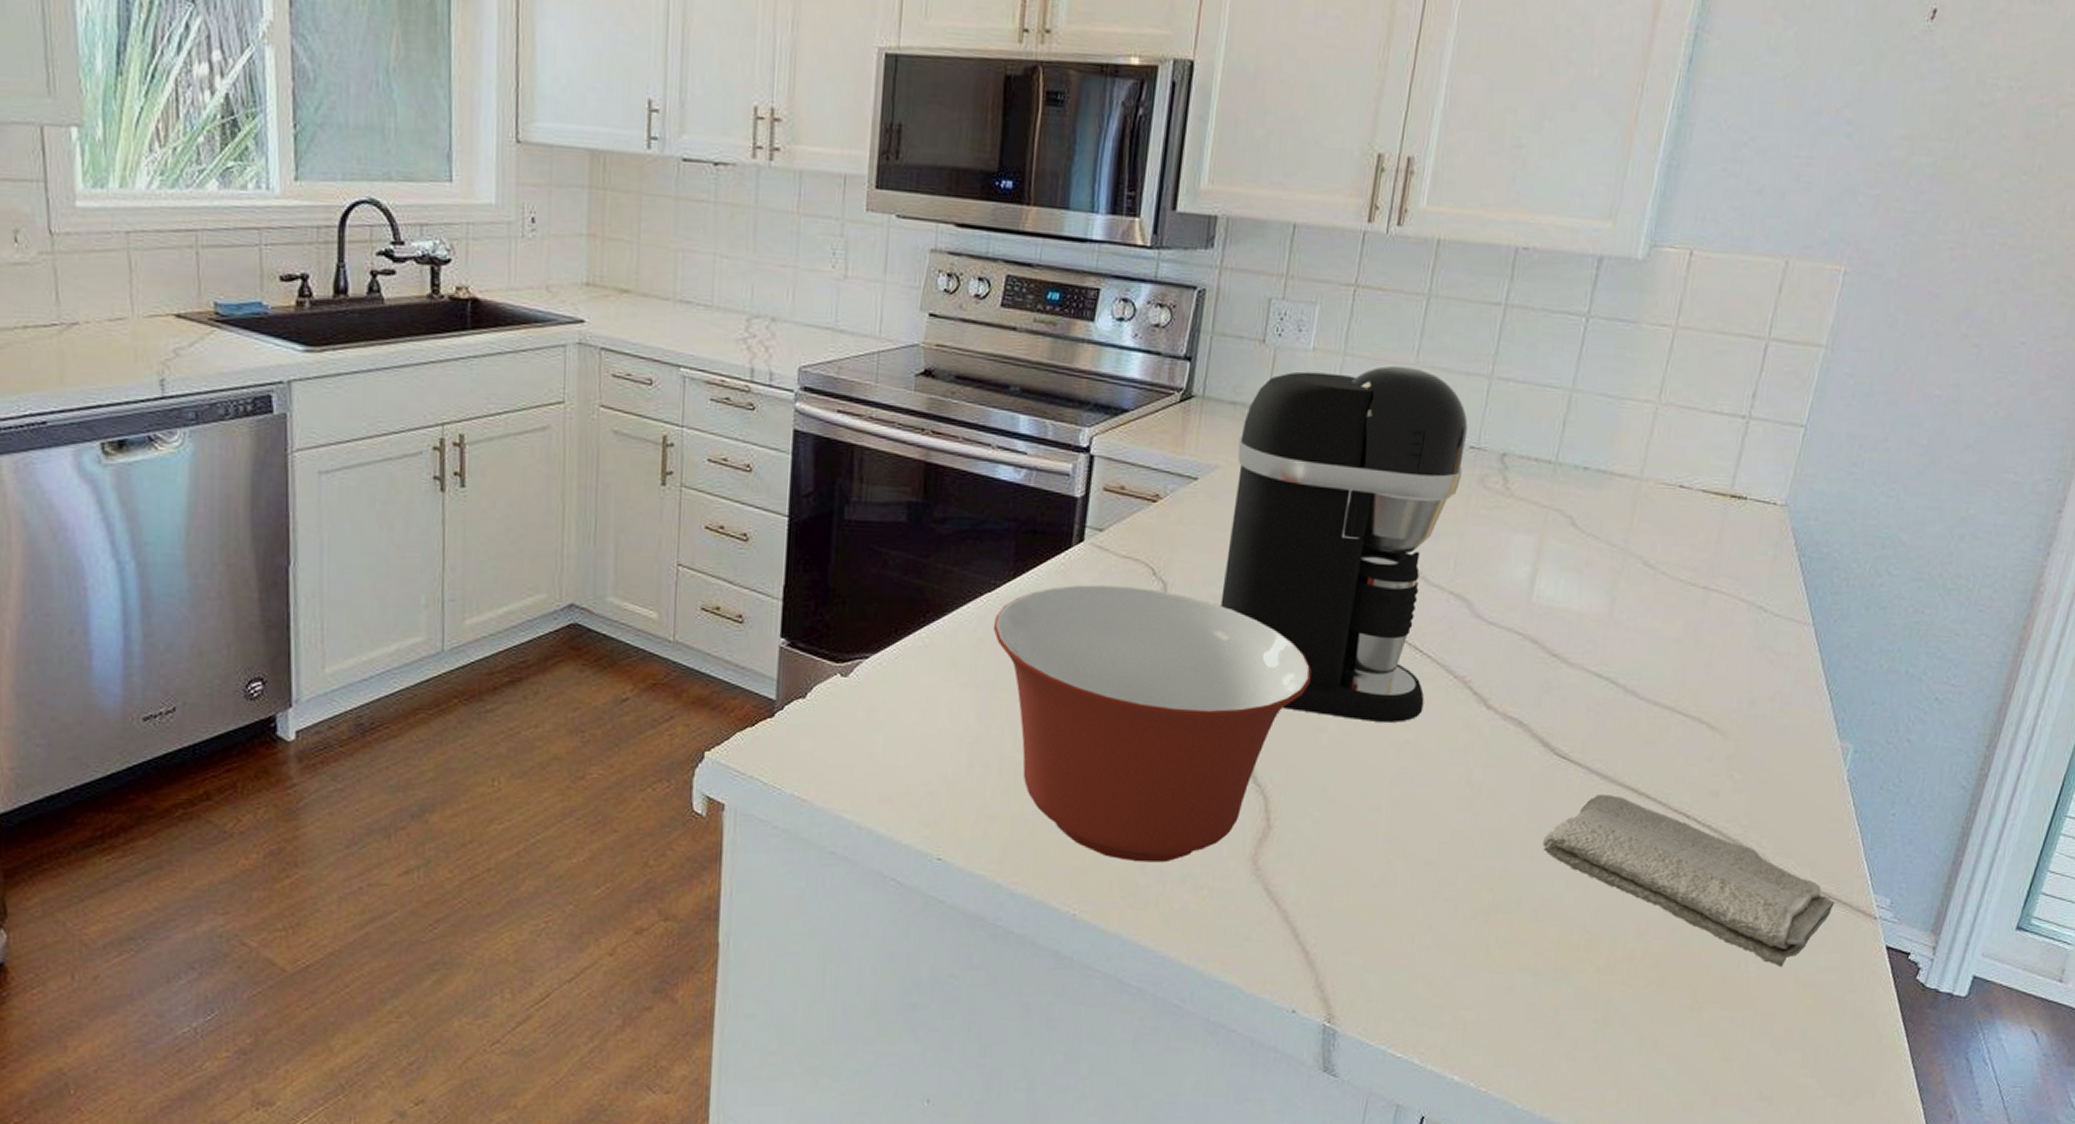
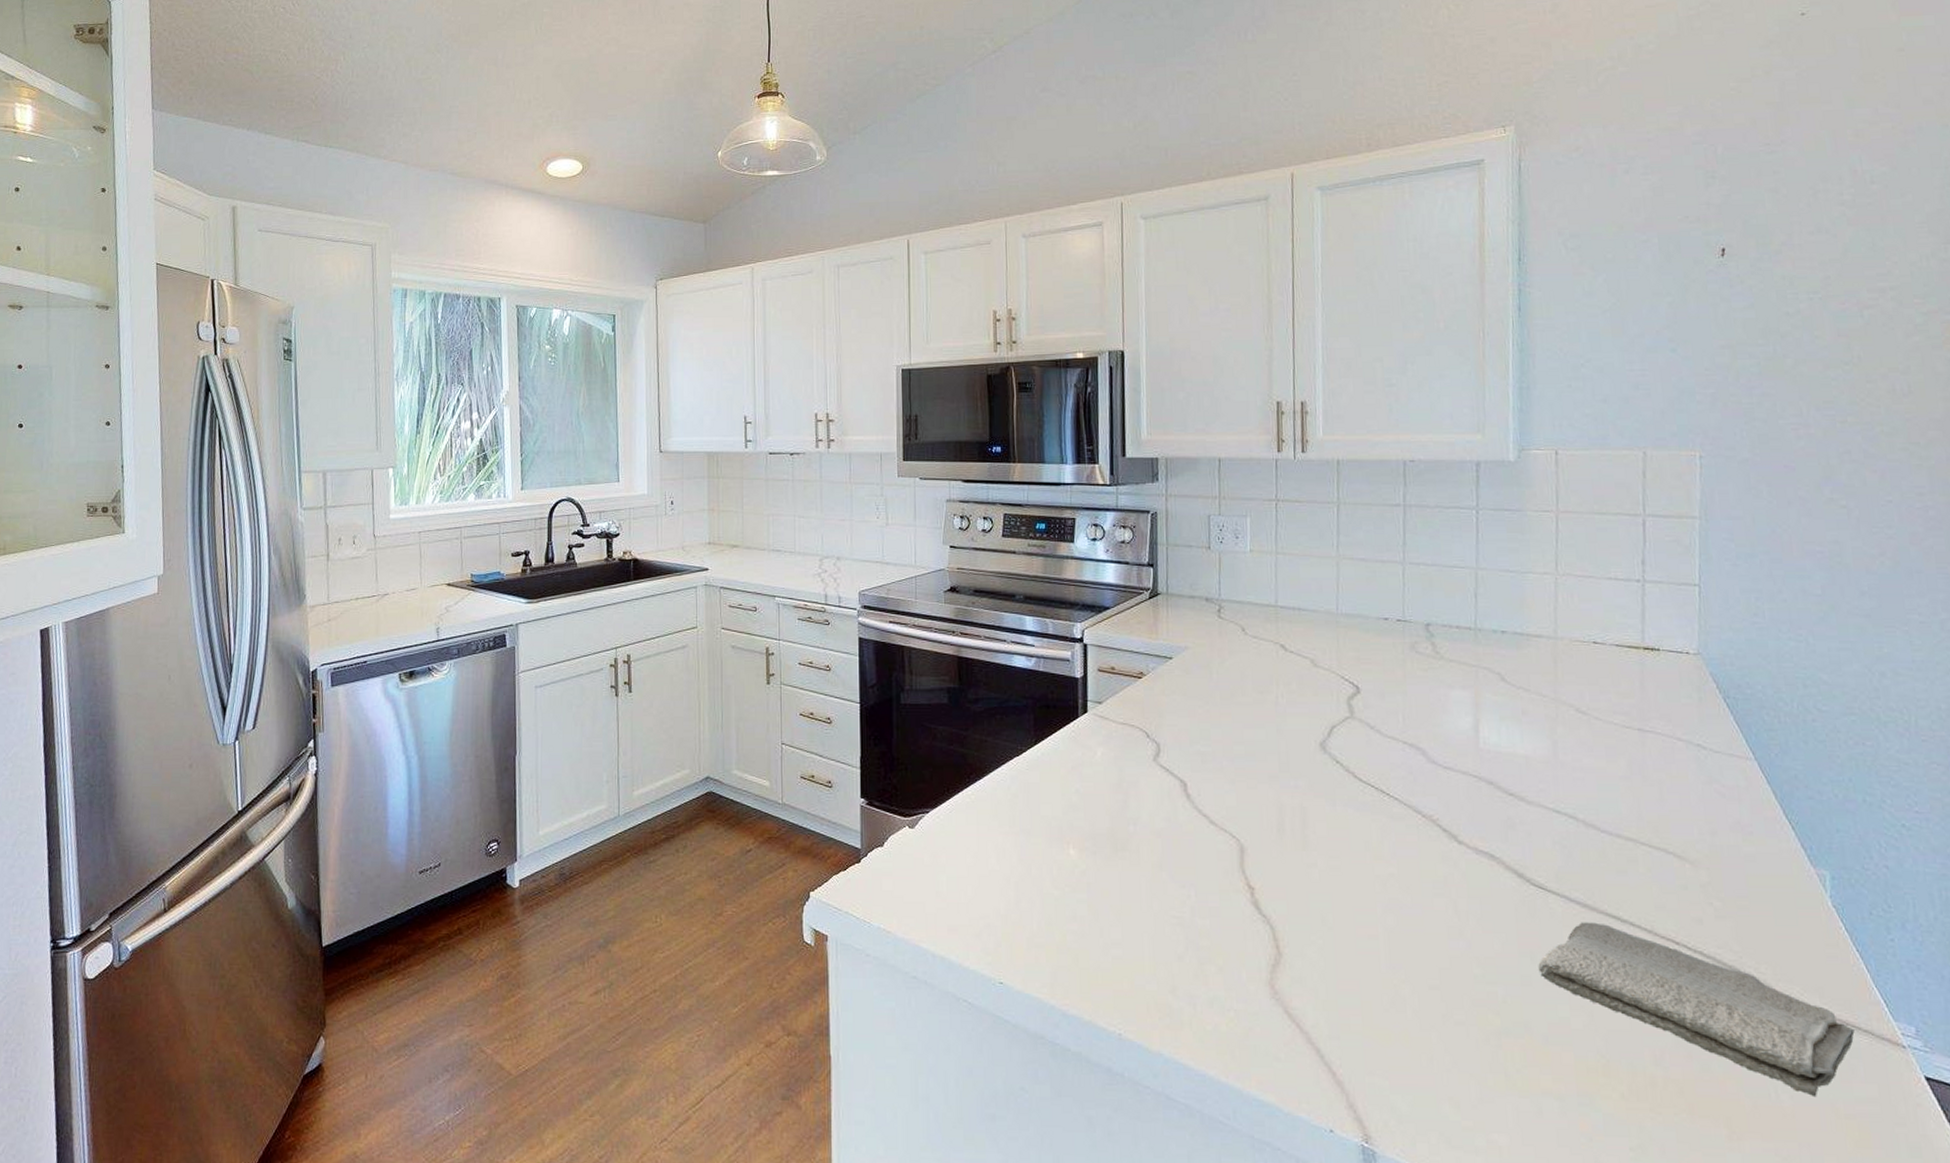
mixing bowl: present [993,584,1312,863] -> none [1023,747,1294,987]
coffee maker: present [1220,365,1468,722] -> none [1201,559,1400,858]

